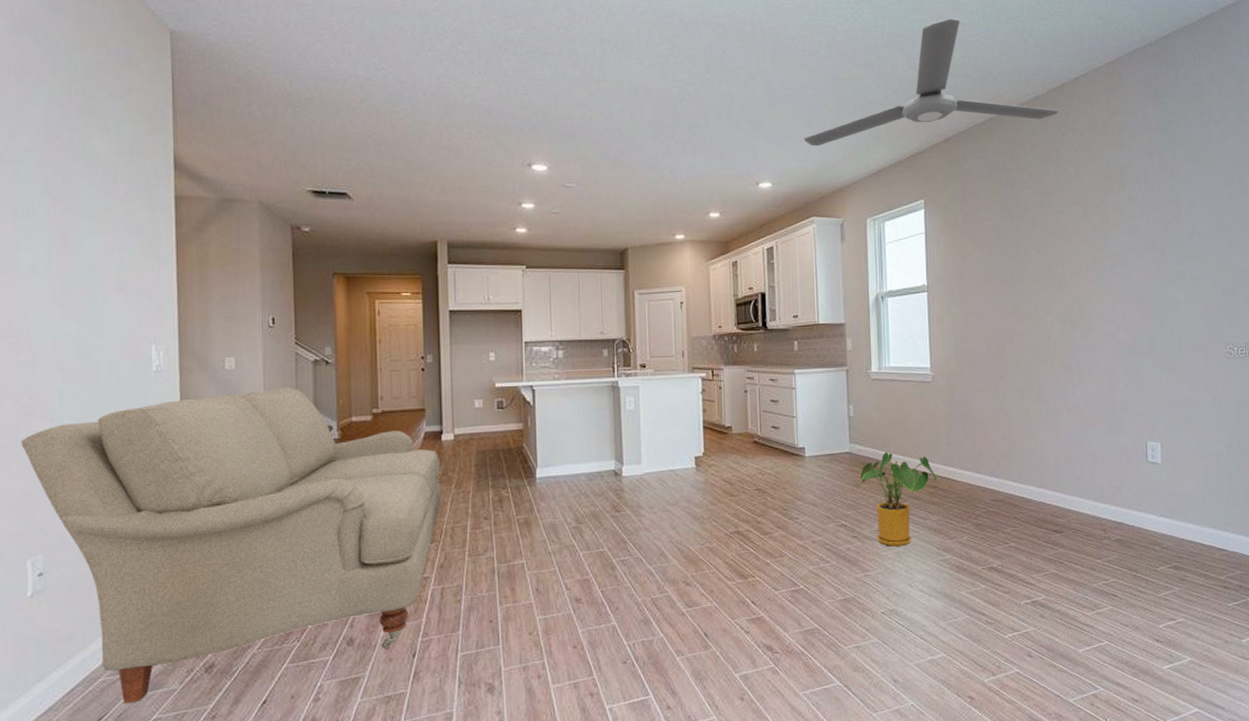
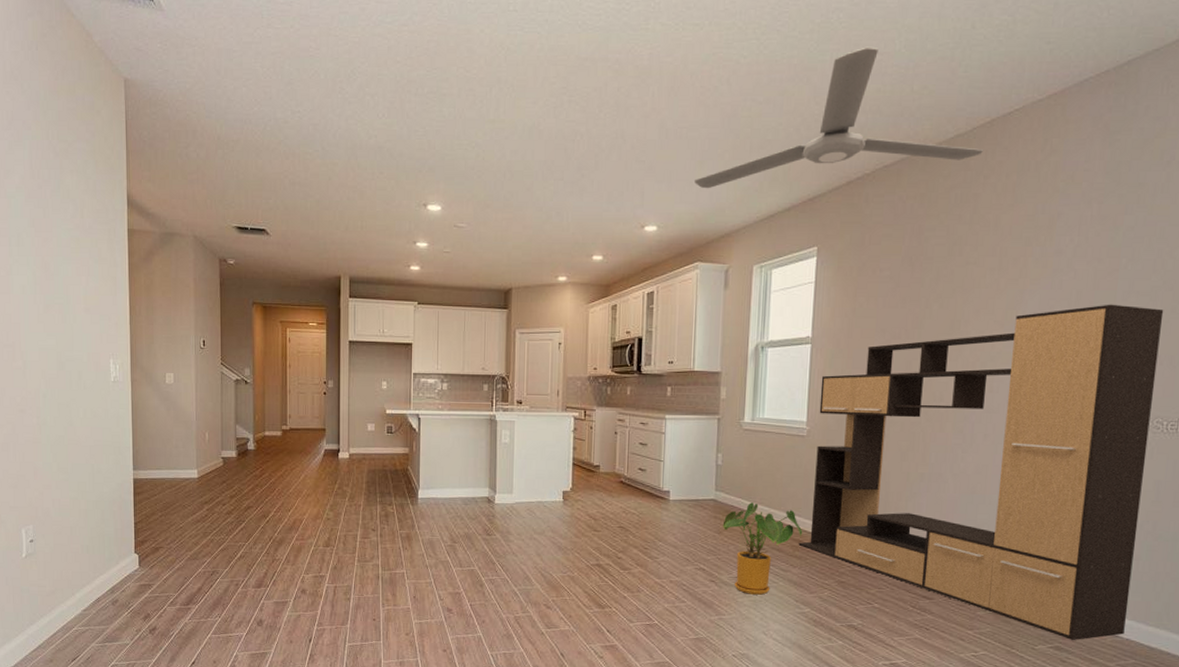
sofa: present [21,388,442,704] -> none [16,402,337,650]
media console: none [934,244,1229,558] -> present [798,304,1164,640]

